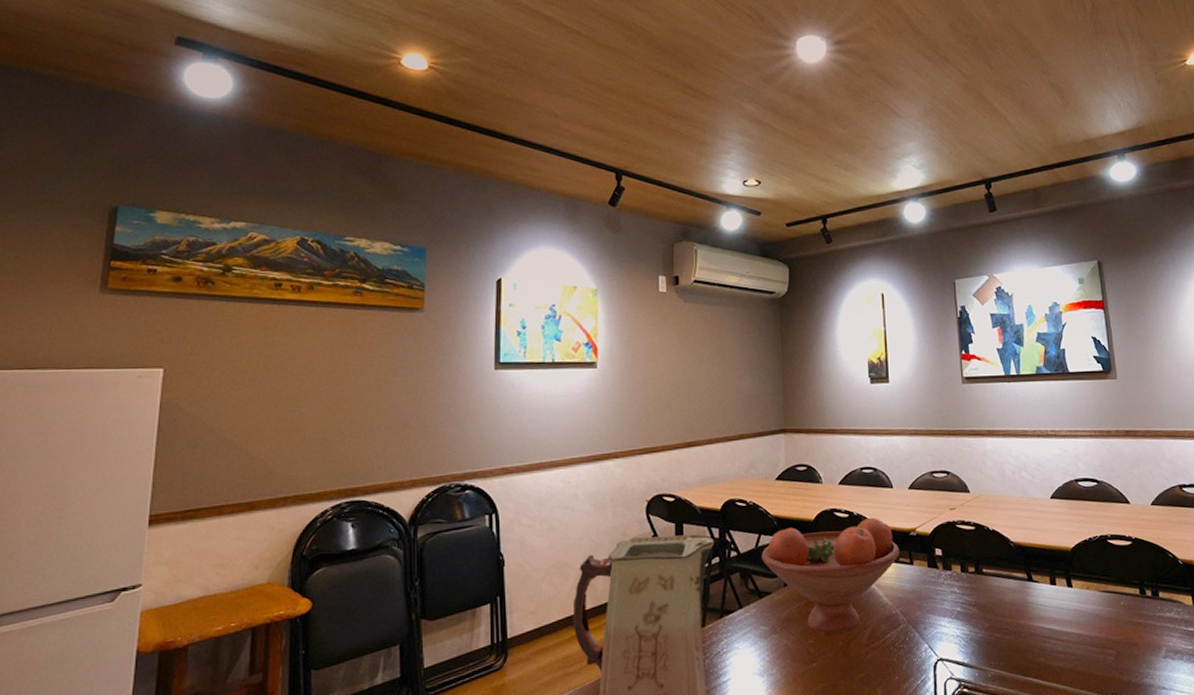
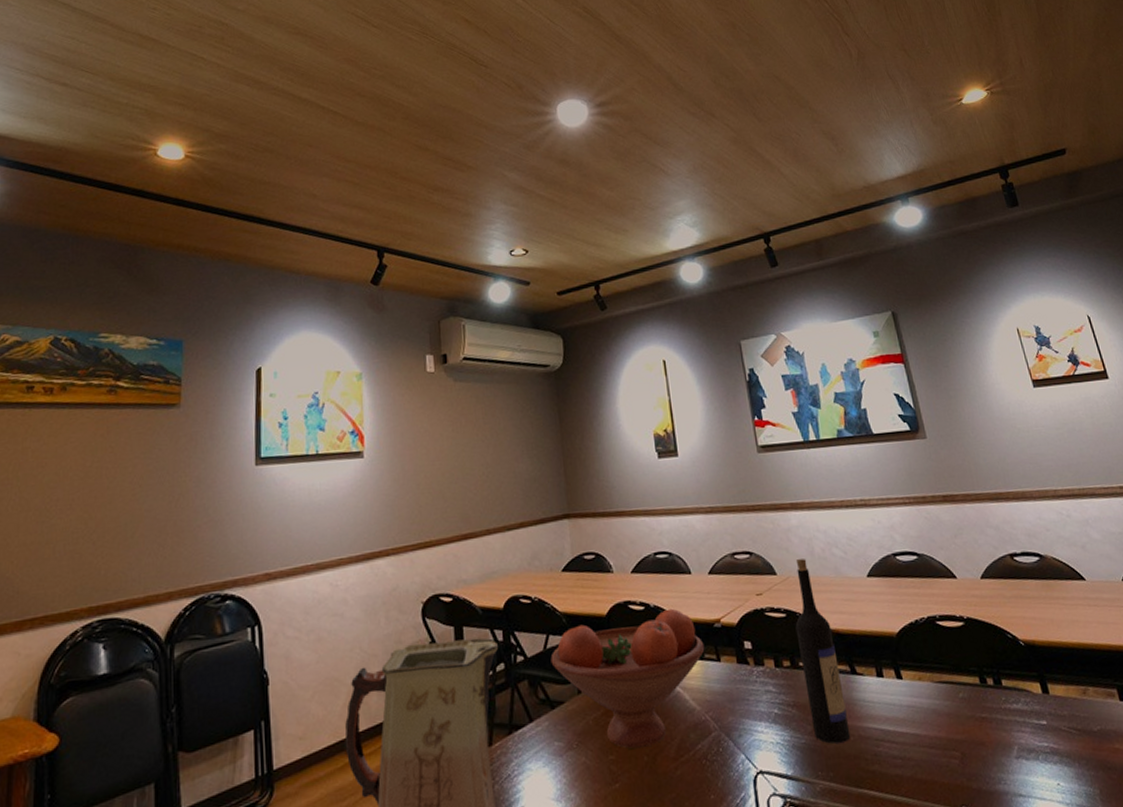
wine bottle: none [982,480,1022,638] -> present [795,559,851,744]

